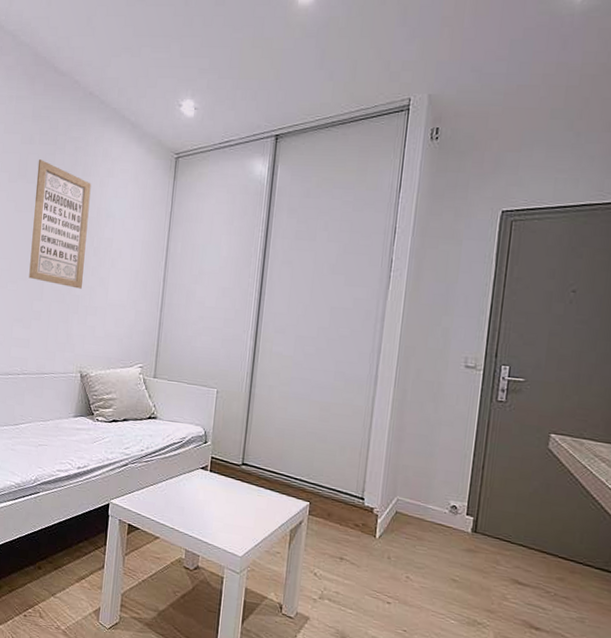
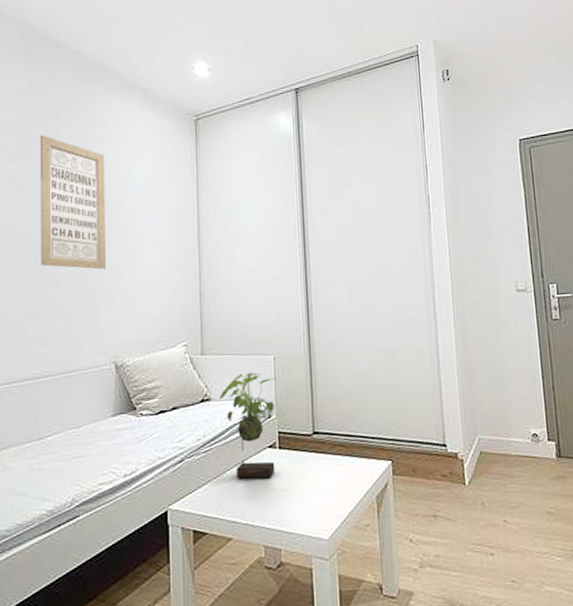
plant: none [164,400,217,495] -> present [219,372,277,479]

